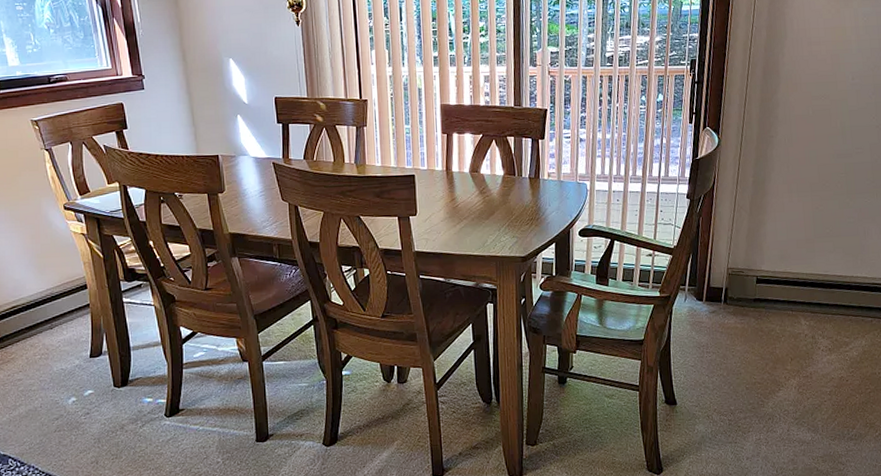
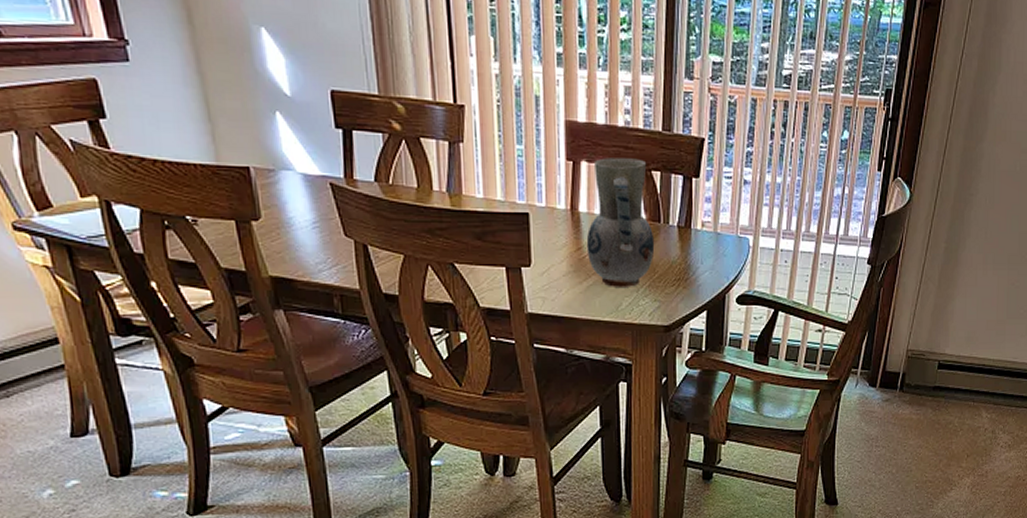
vase: none [458,128,512,228] -> present [586,158,655,287]

